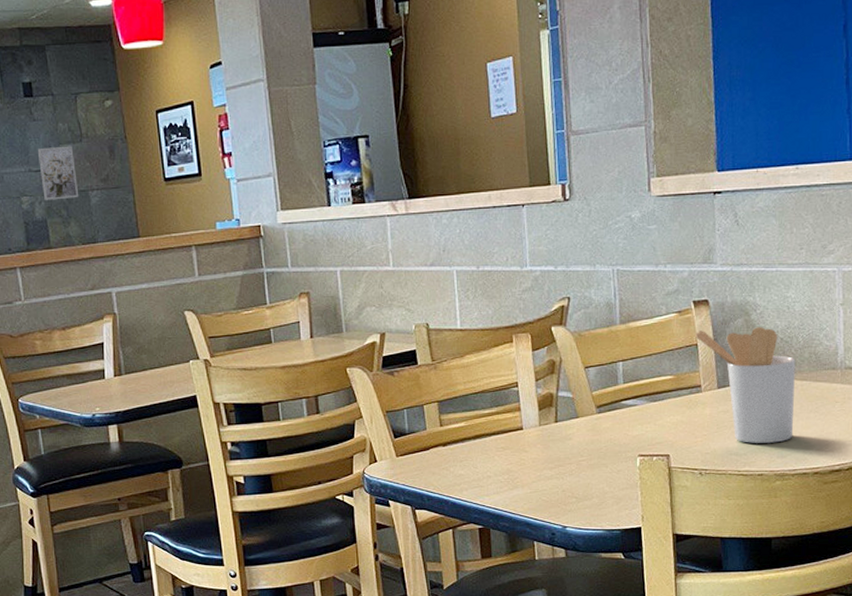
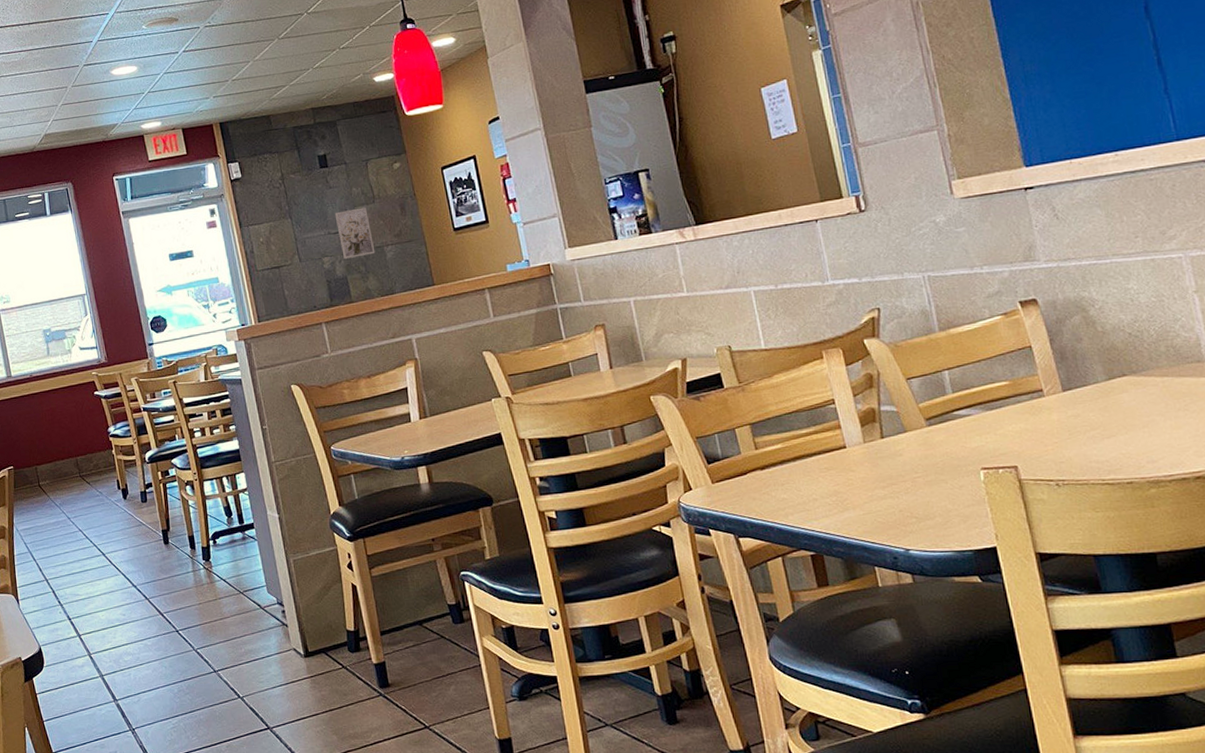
utensil holder: present [694,327,796,443] -> none [1026,323,1163,449]

